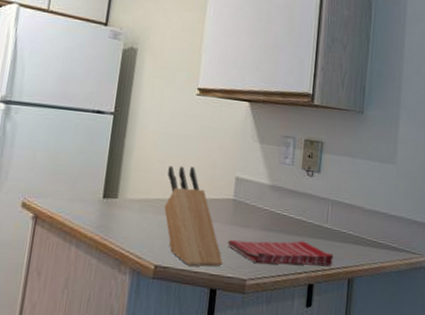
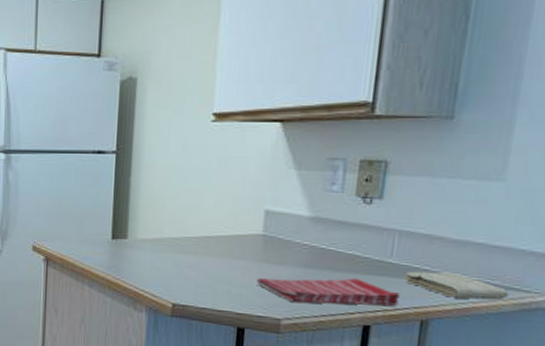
knife block: present [164,166,223,267] -> none [179,202,252,306]
washcloth: none [336,235,403,260] -> present [404,271,509,300]

